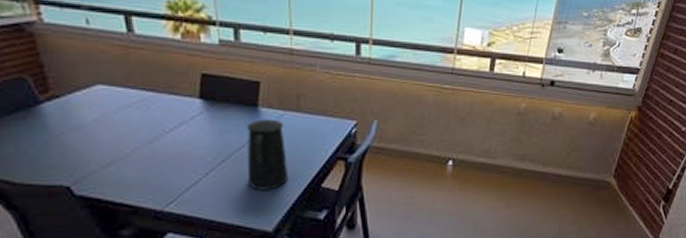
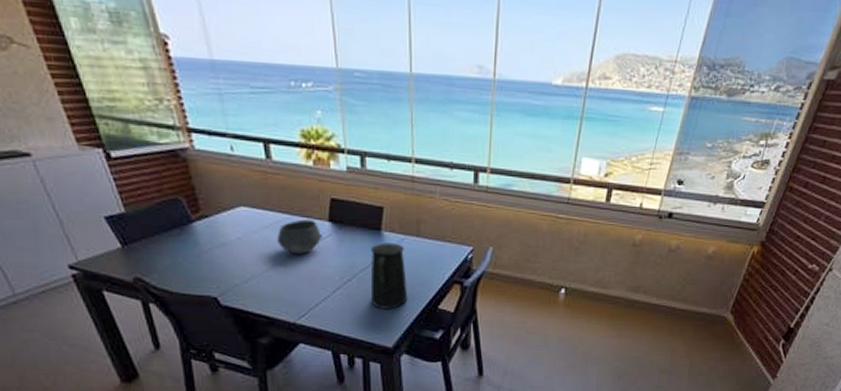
bowl: none [140,97,193,135] -> present [276,219,323,255]

